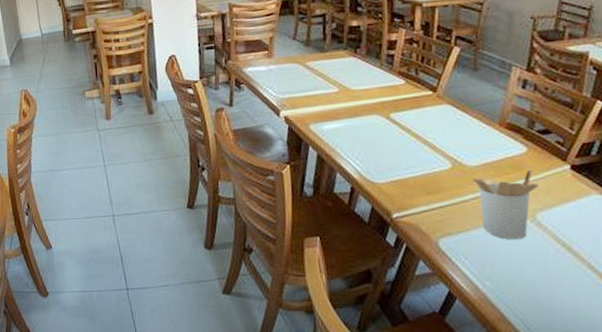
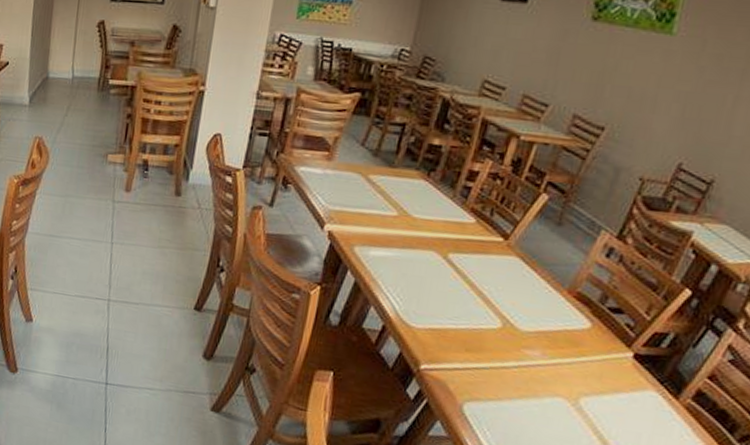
utensil holder: present [472,169,540,240] -> none [517,343,593,422]

